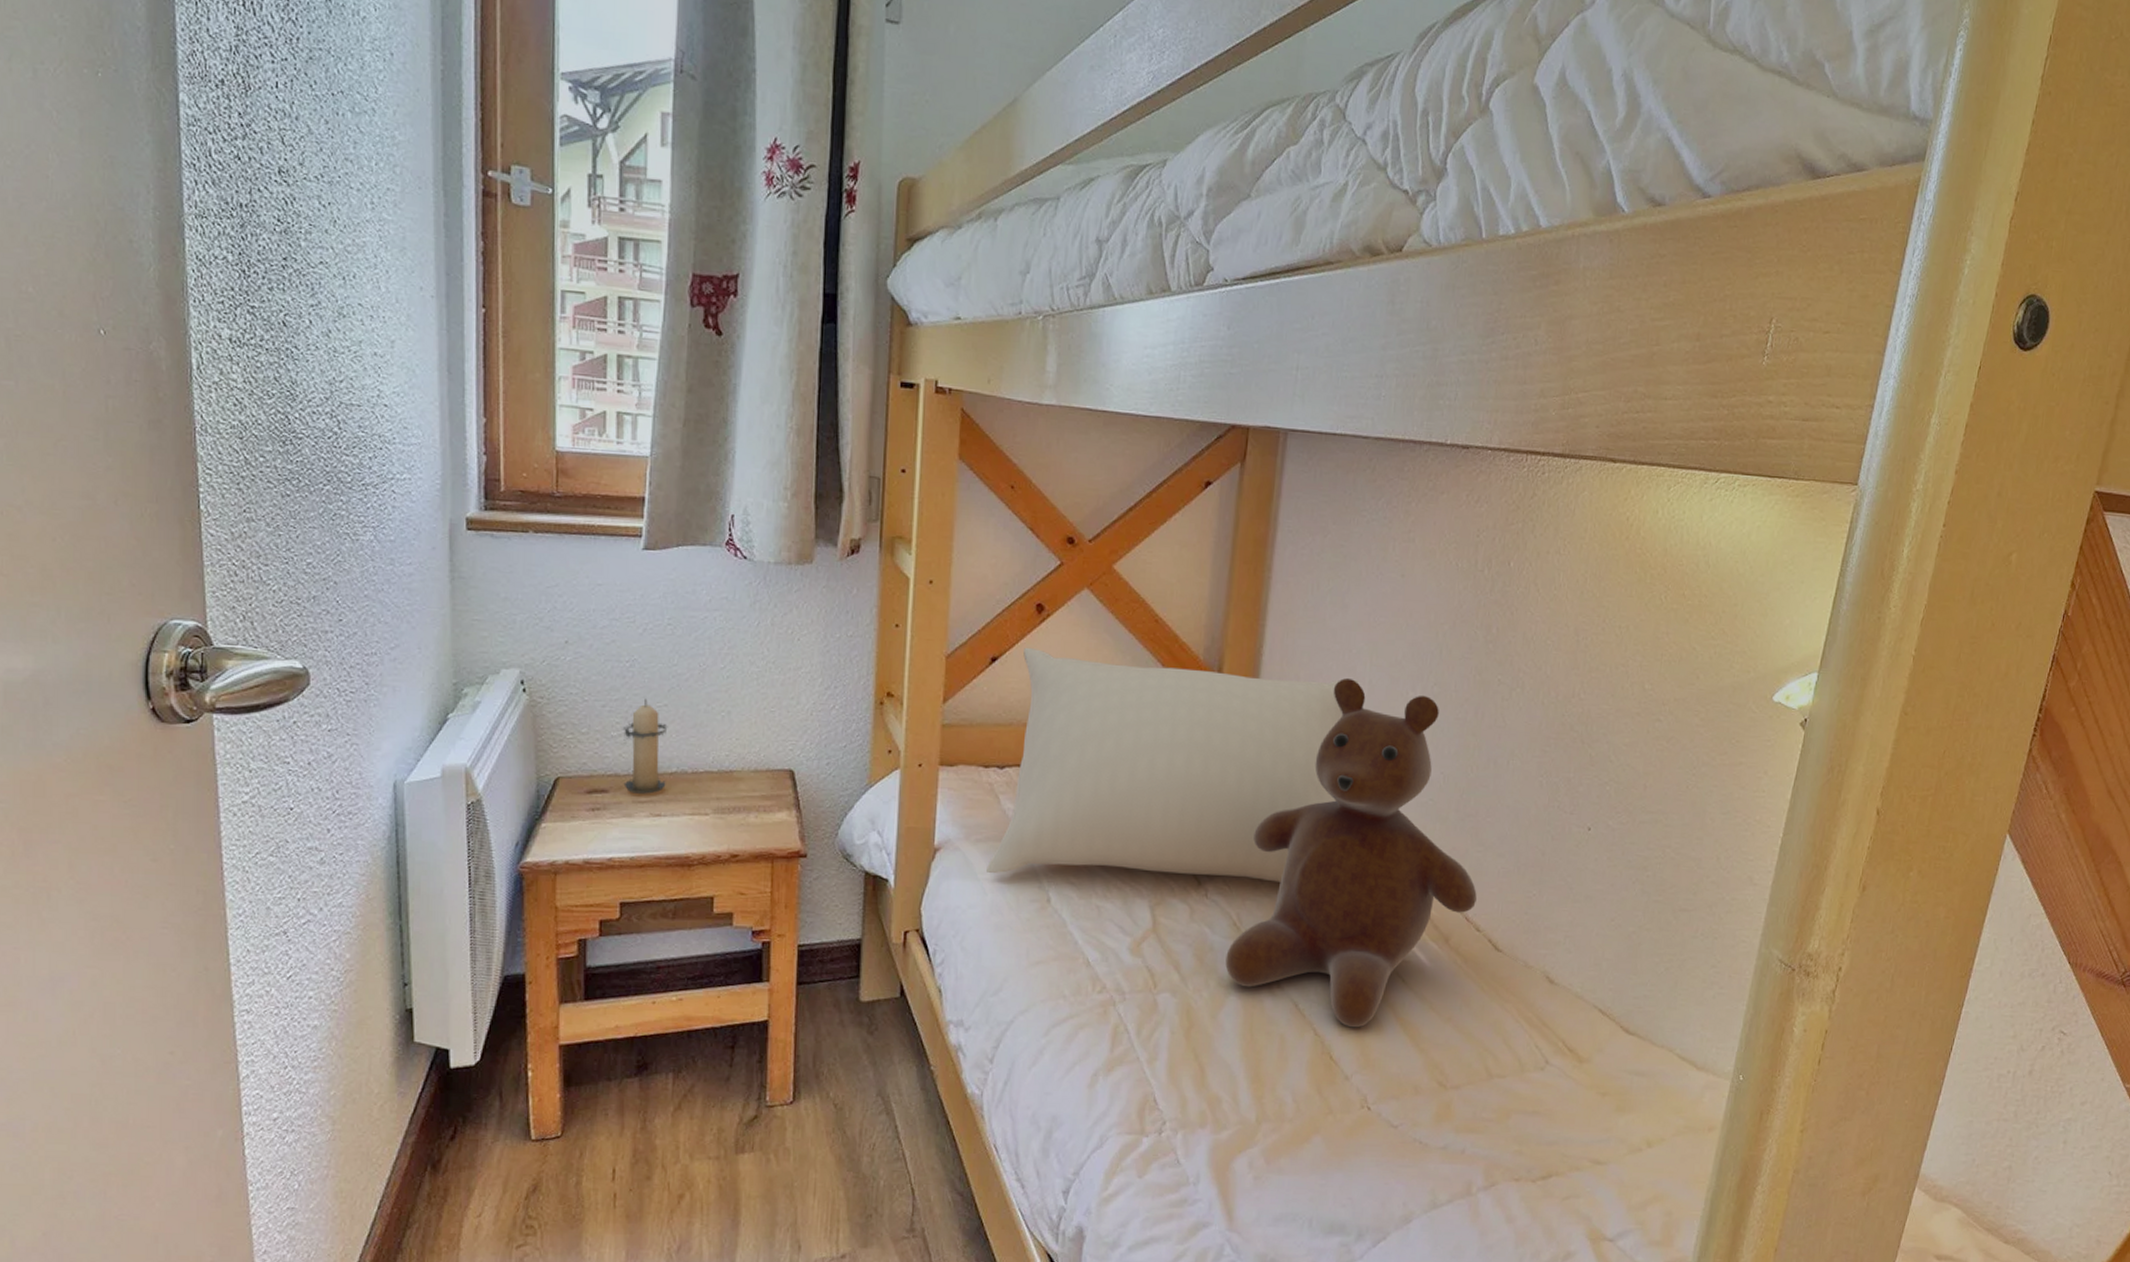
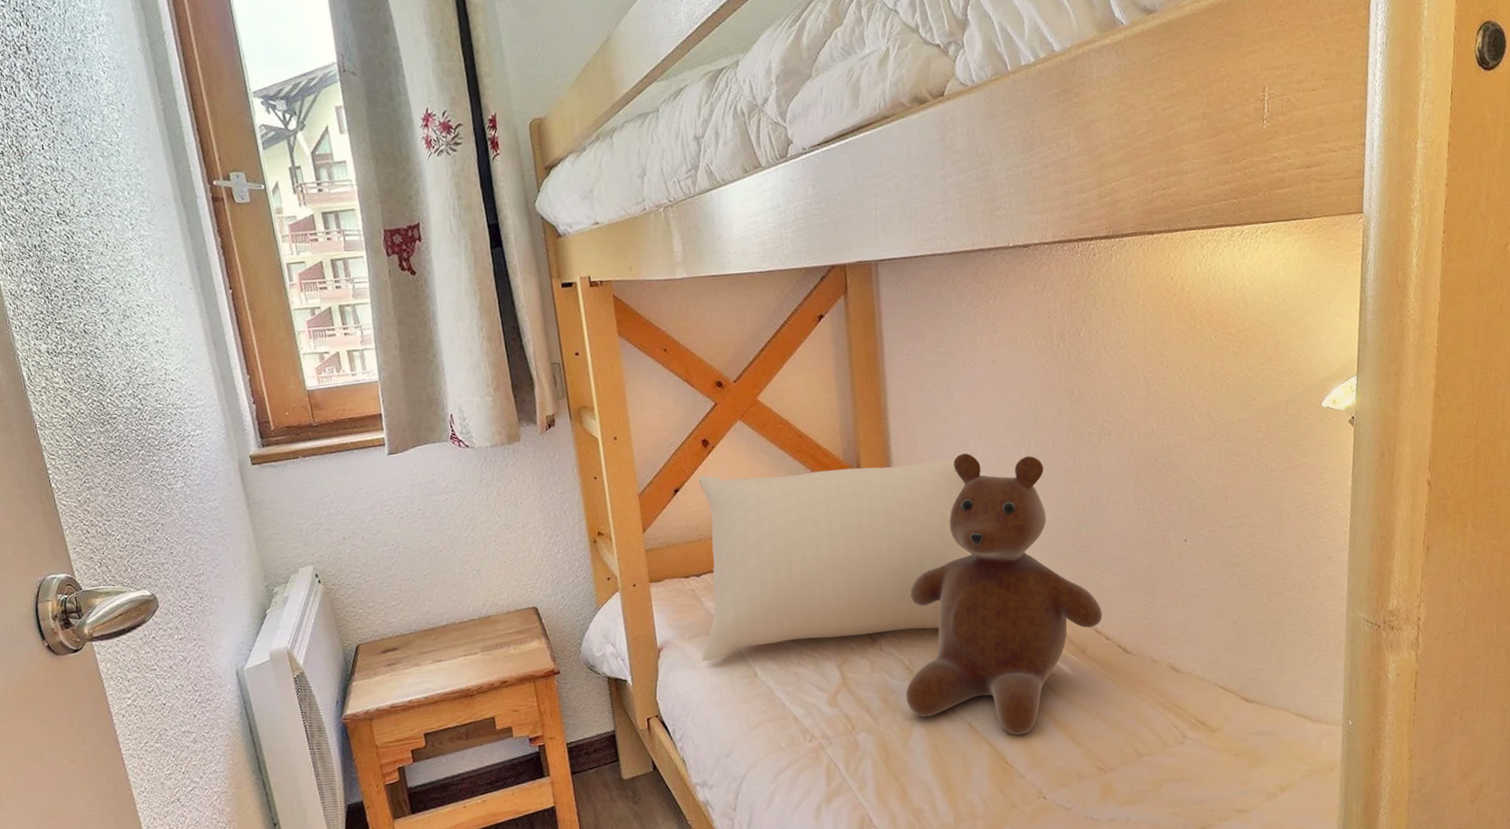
candle: present [622,698,668,794] -> none [399,571,441,647]

